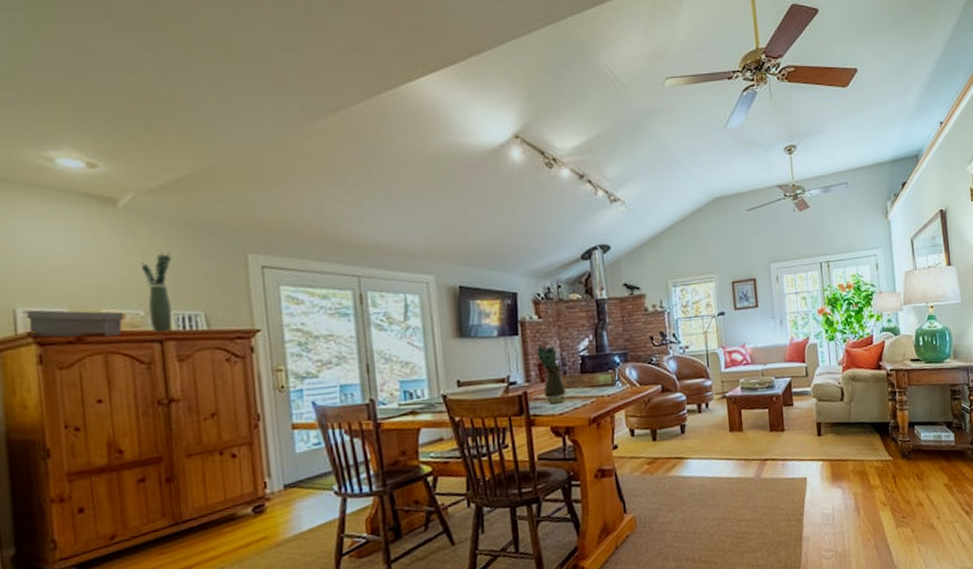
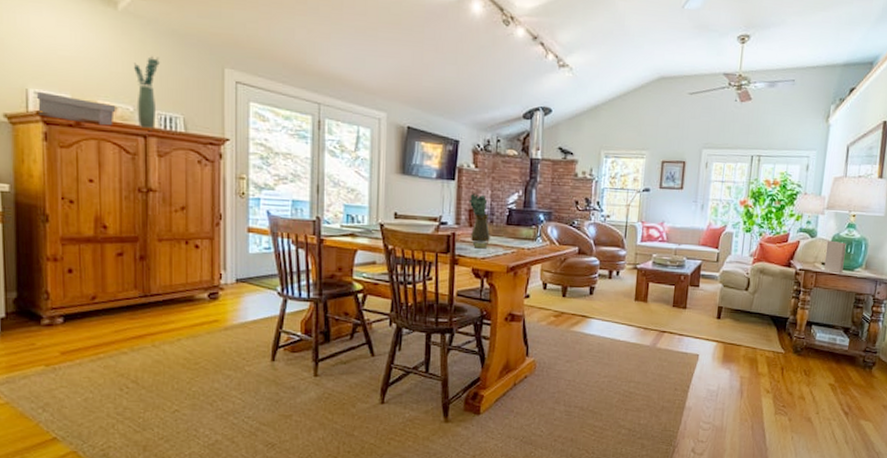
book: none [911,335,933,368] -> present [823,240,846,274]

